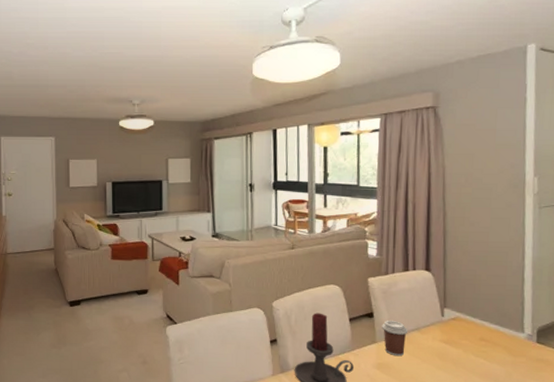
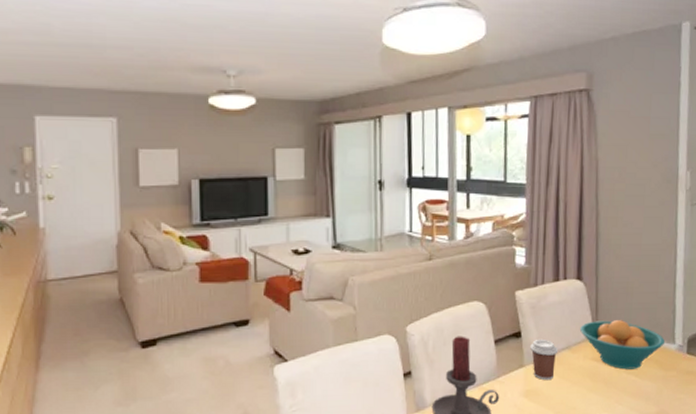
fruit bowl: none [429,307,514,353] -> present [580,320,666,370]

